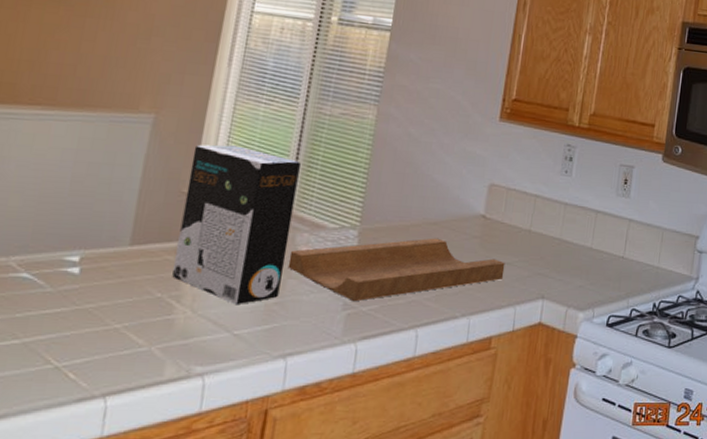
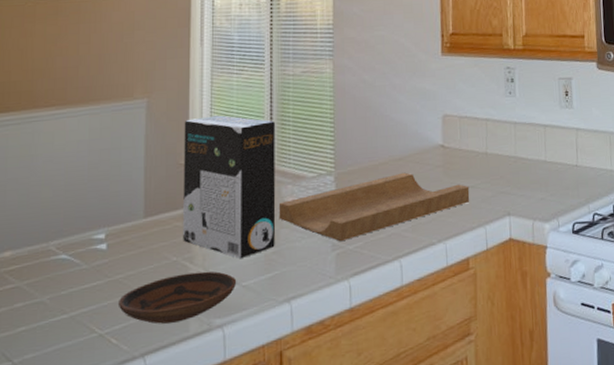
bowl: none [82,312,228,364] -> present [117,271,237,324]

